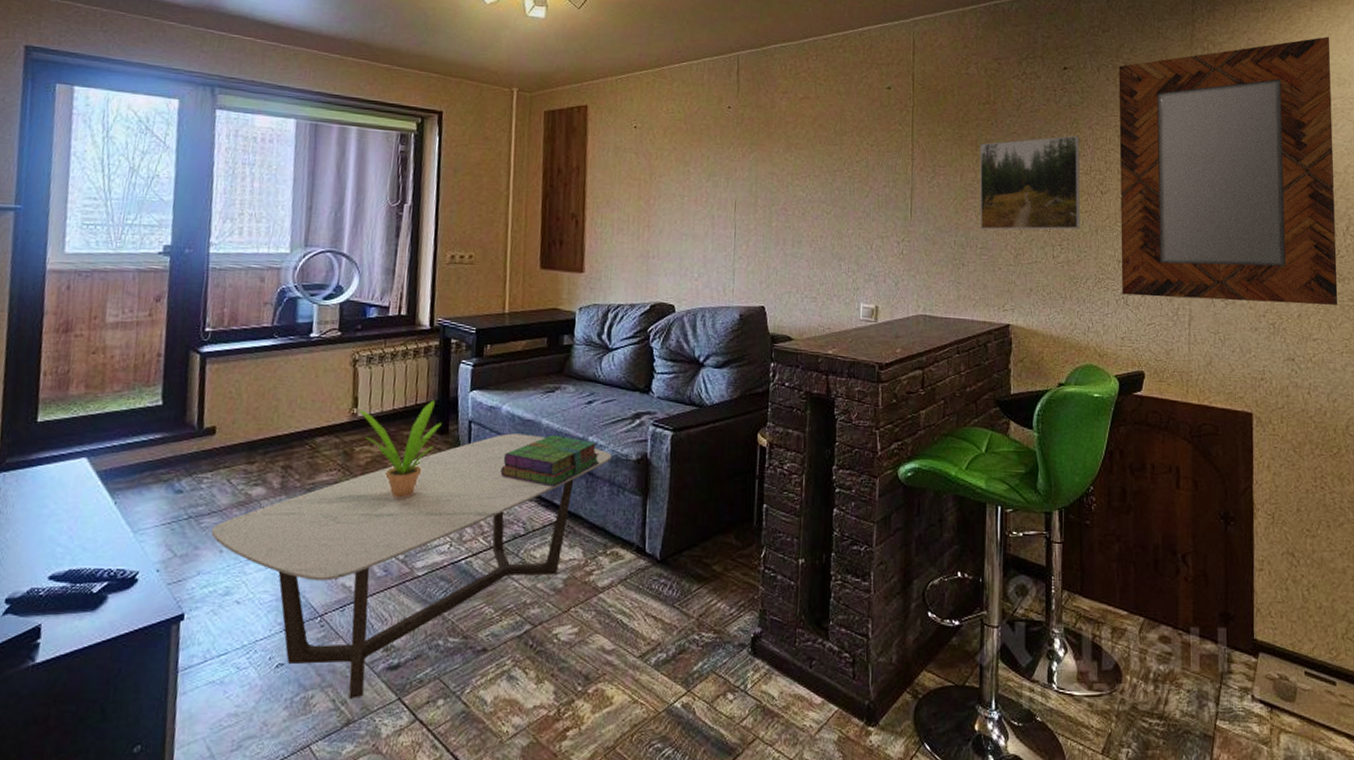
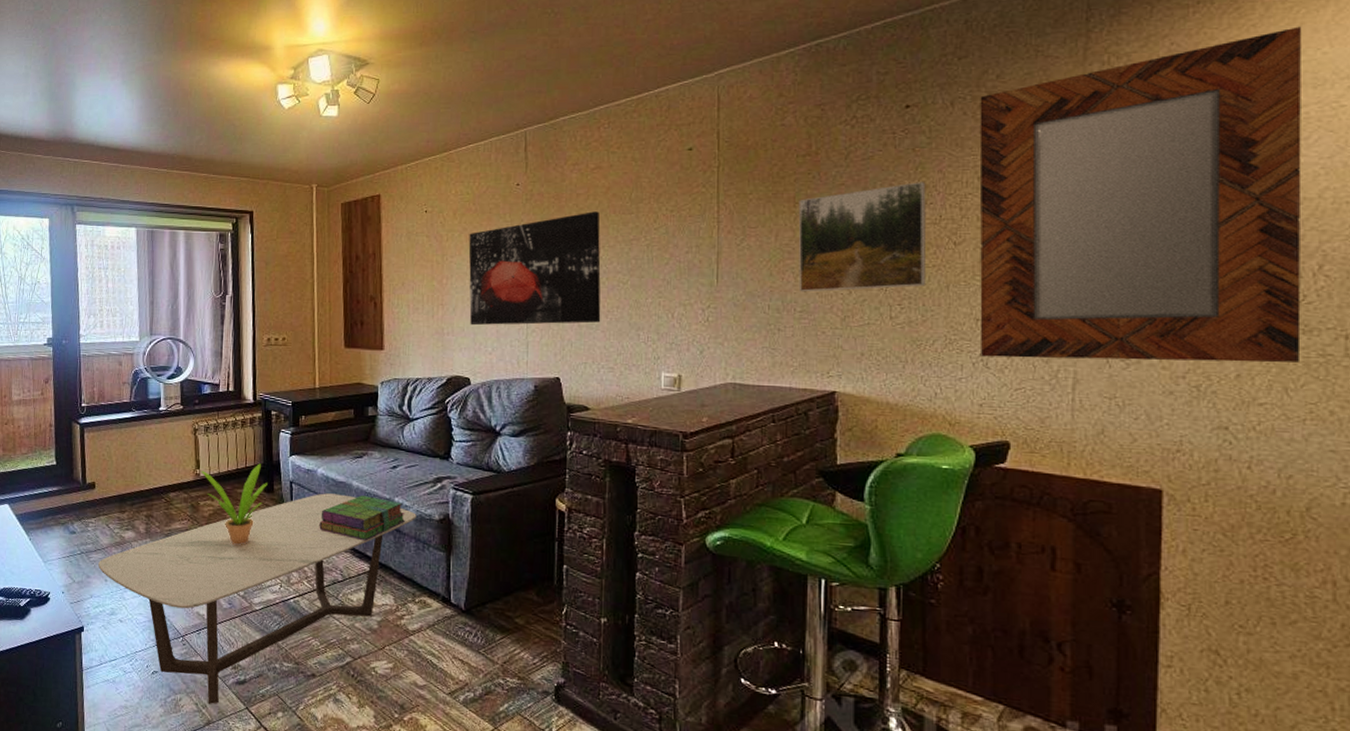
wall art: none [676,140,807,252] -> present [468,211,601,326]

